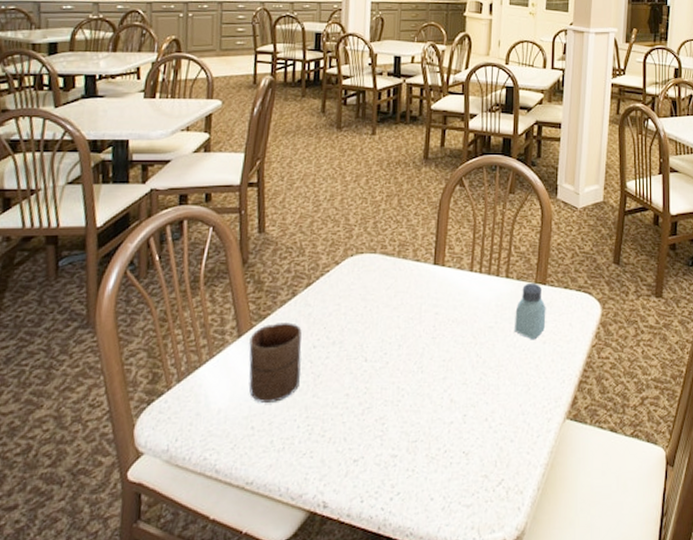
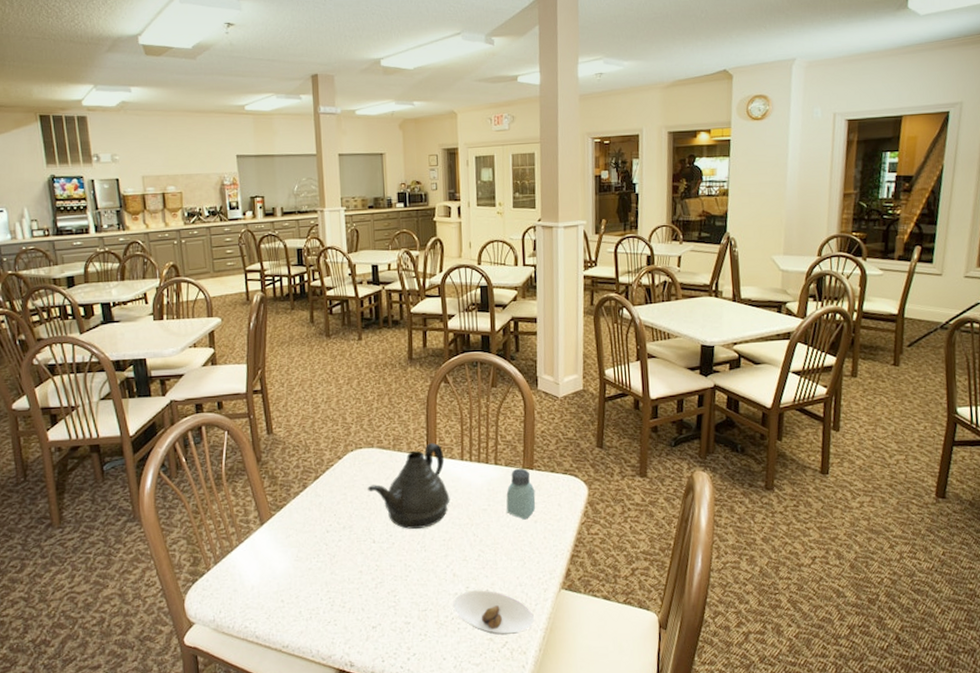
cup: present [249,322,302,403] -> none [271,511,318,580]
teapot: none [365,250,455,347] -> present [368,442,450,529]
saucer: none [446,418,534,472] -> present [452,590,534,636]

